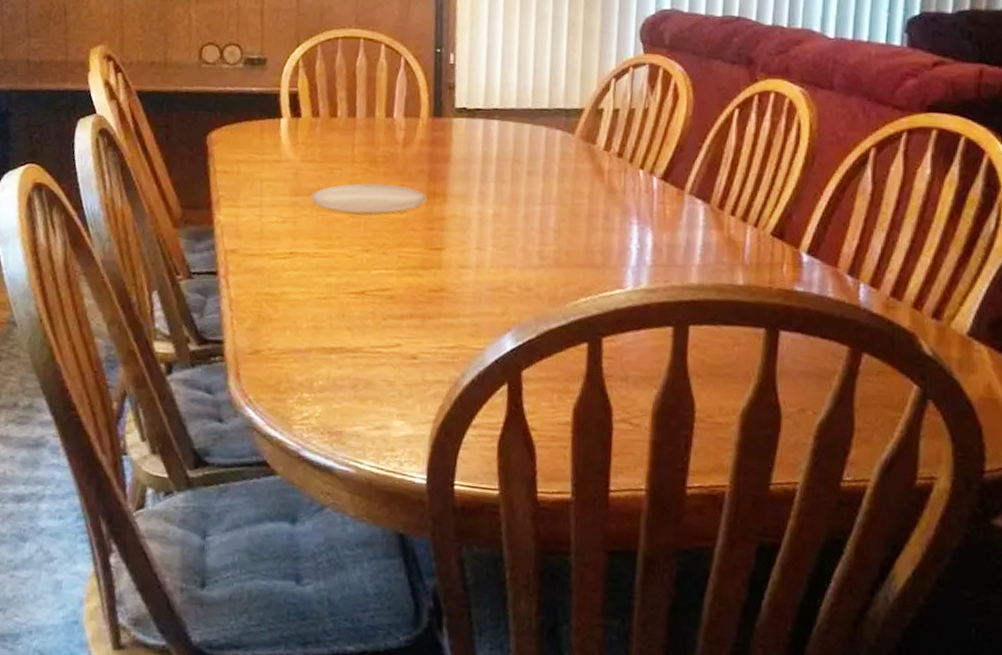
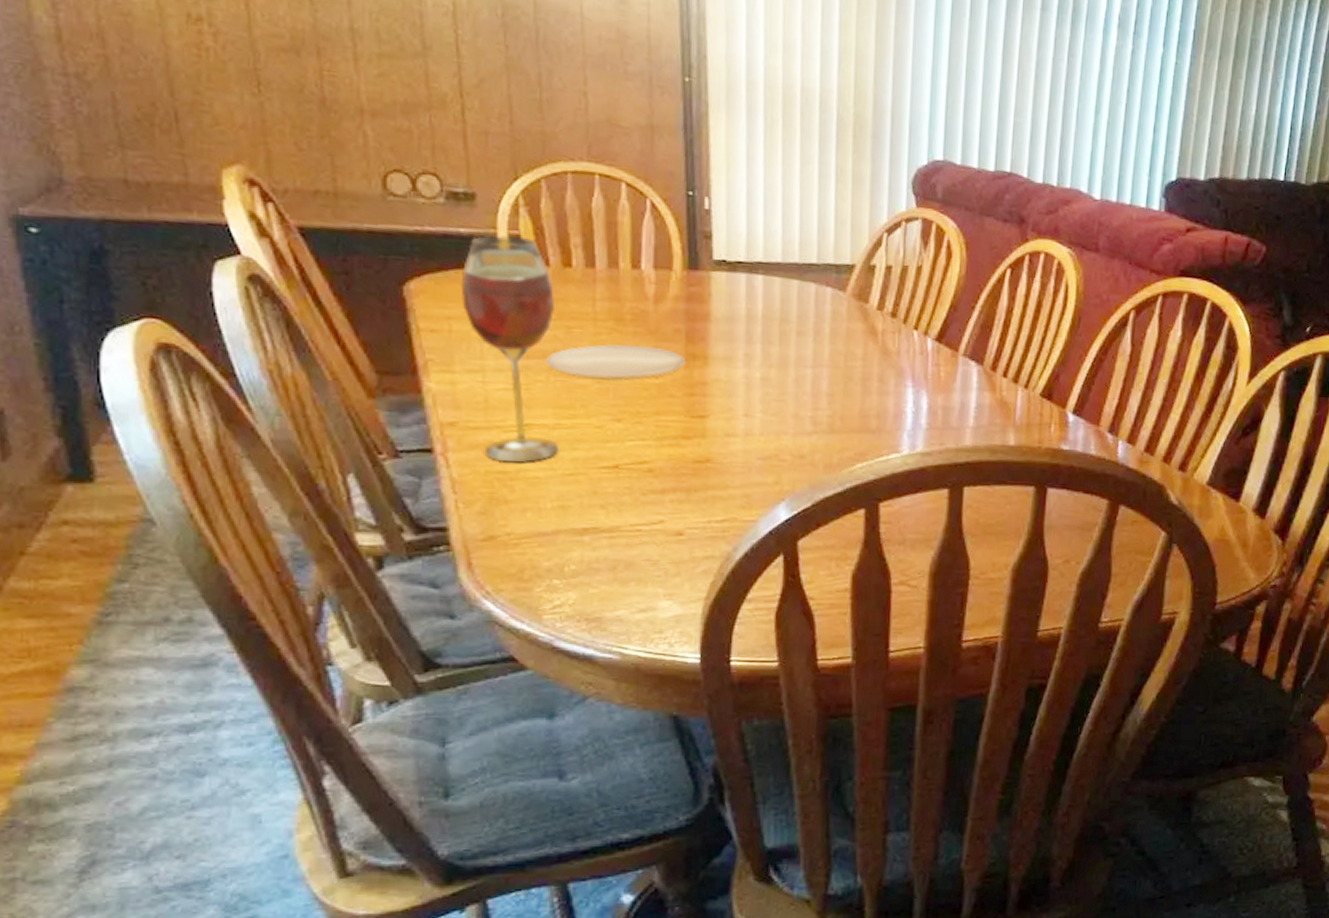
wineglass: none [249,92,322,286] -> present [460,236,558,462]

